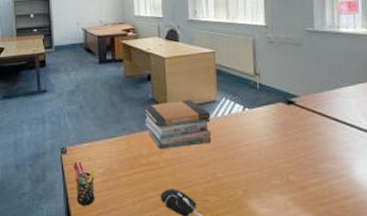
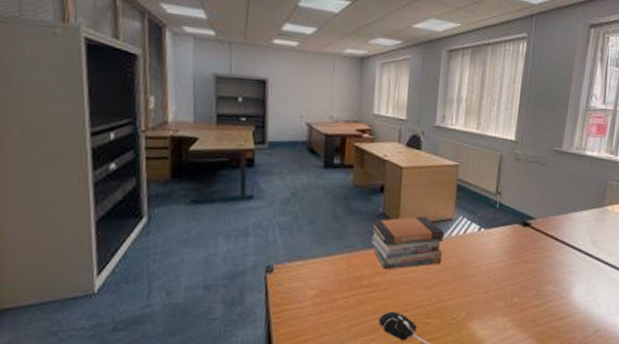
pen holder: present [73,162,96,206] -> none [280,282,308,331]

